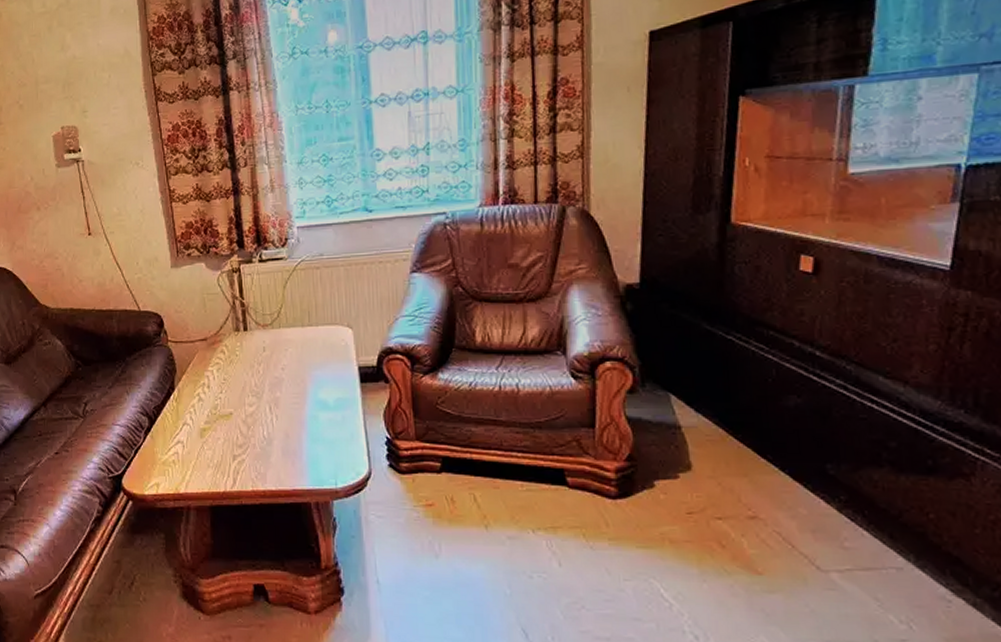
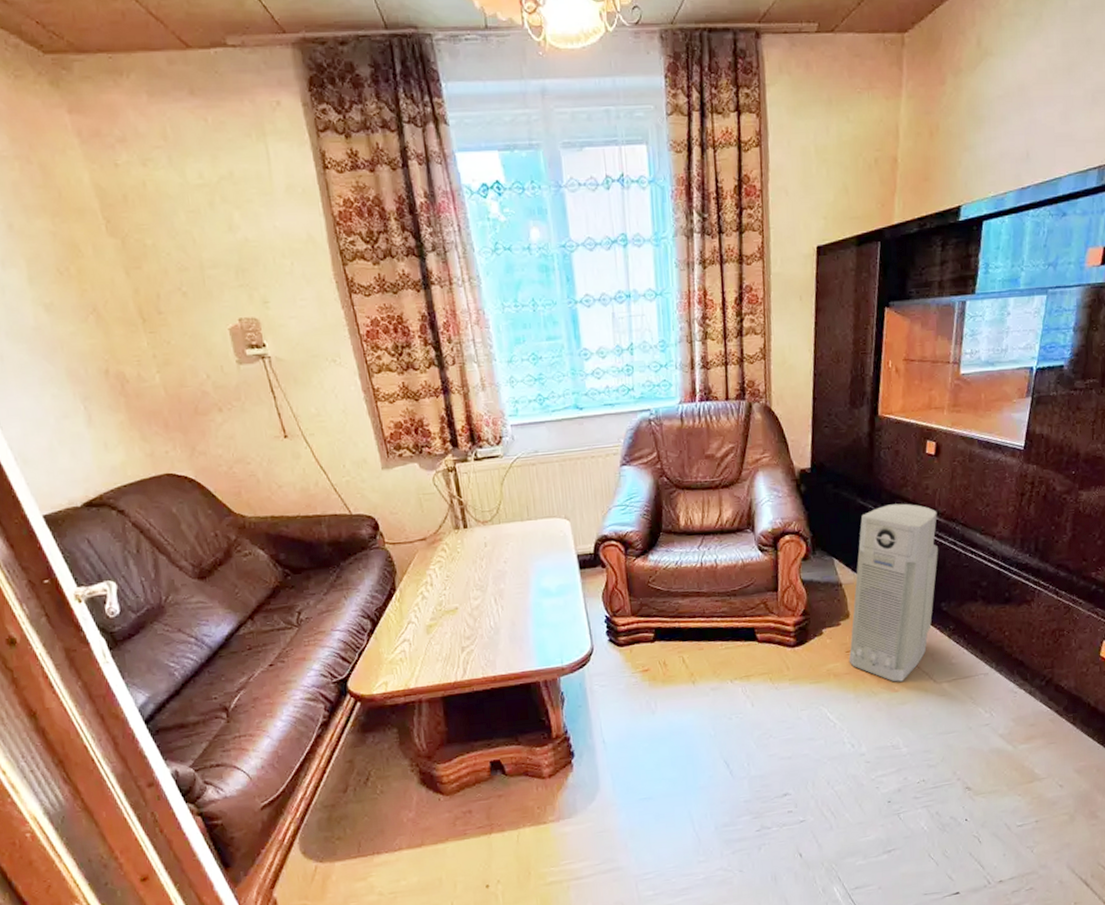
air purifier: none [690,331,820,562] -> present [848,503,938,682]

